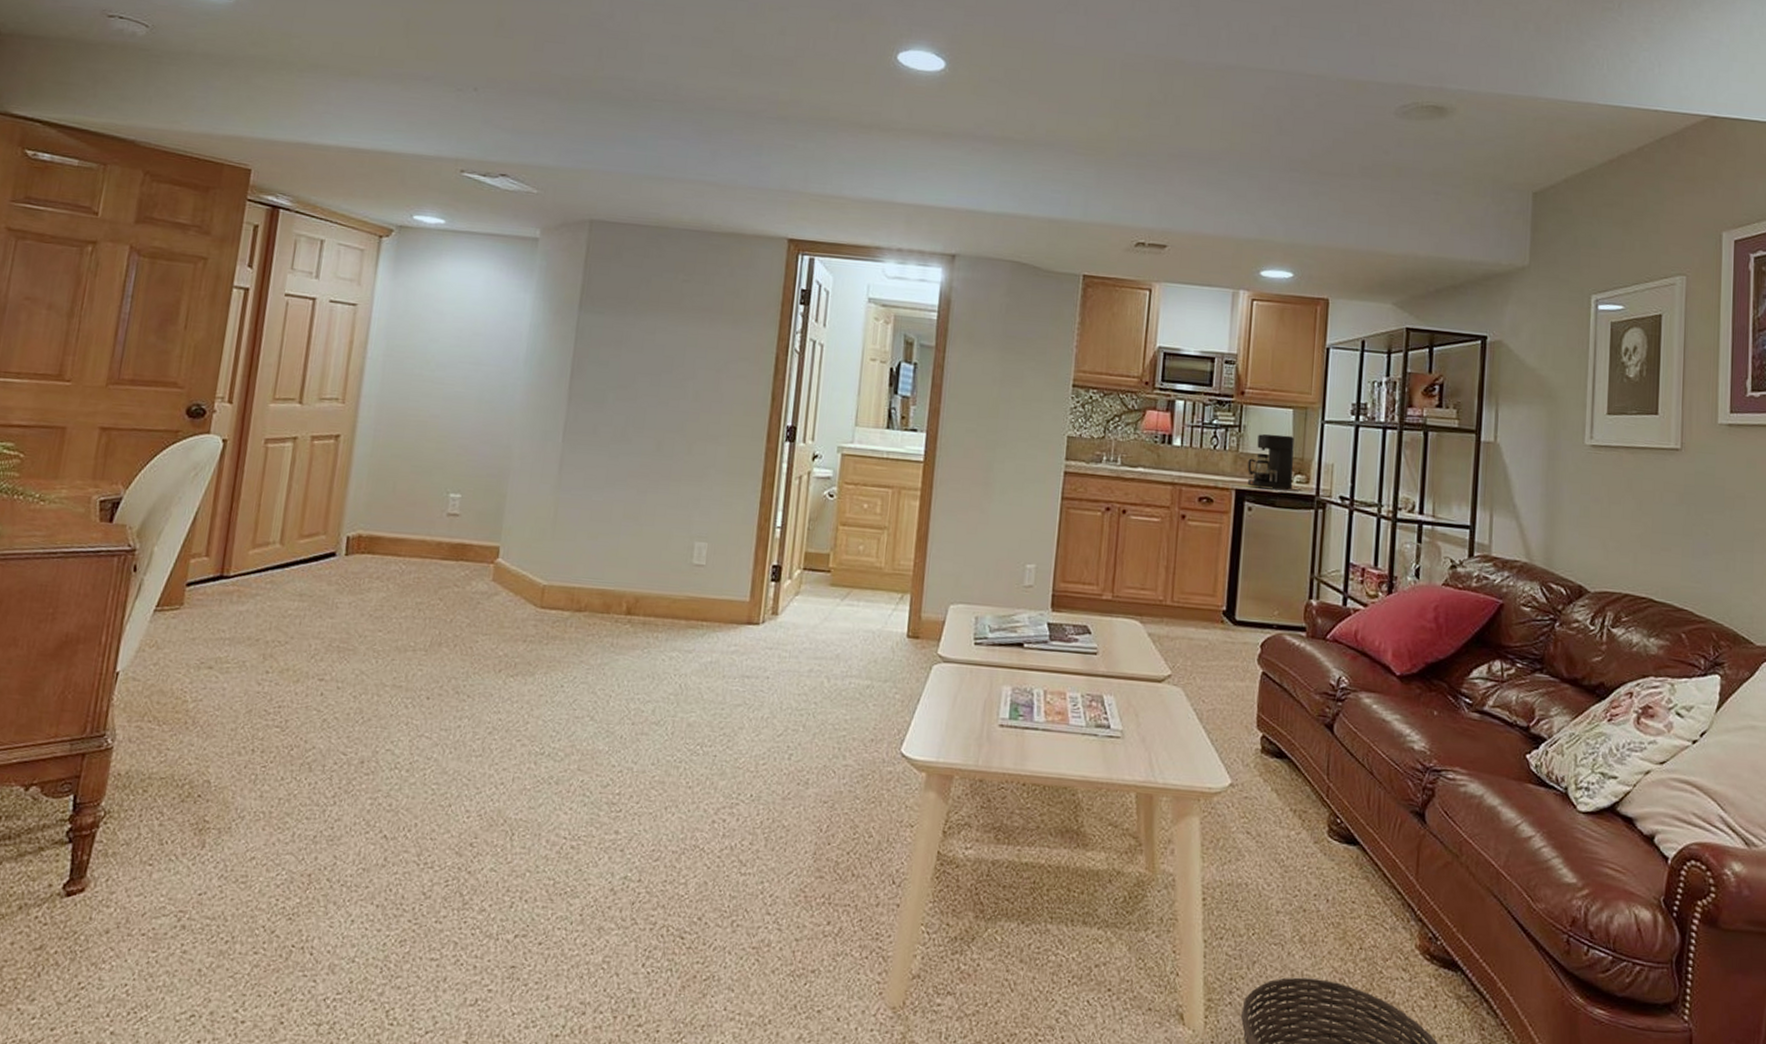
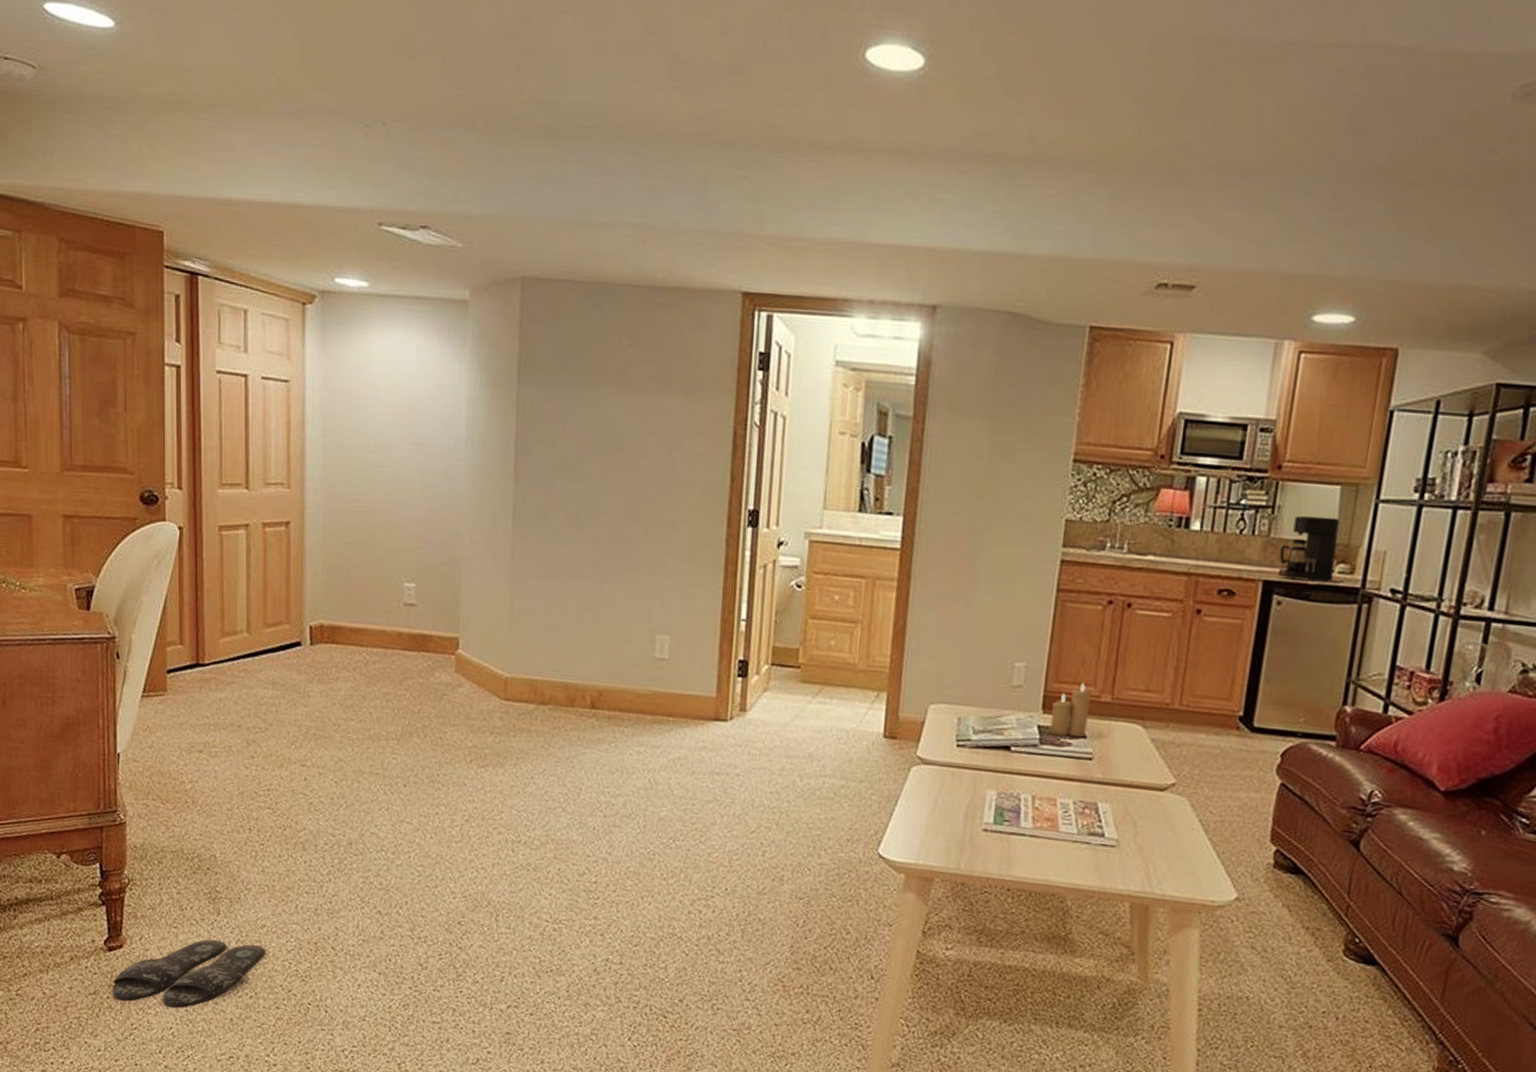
slippers: none [62,876,251,960] -> present [112,939,265,1008]
candle: none [1058,582,1094,634] -> present [1050,682,1091,738]

